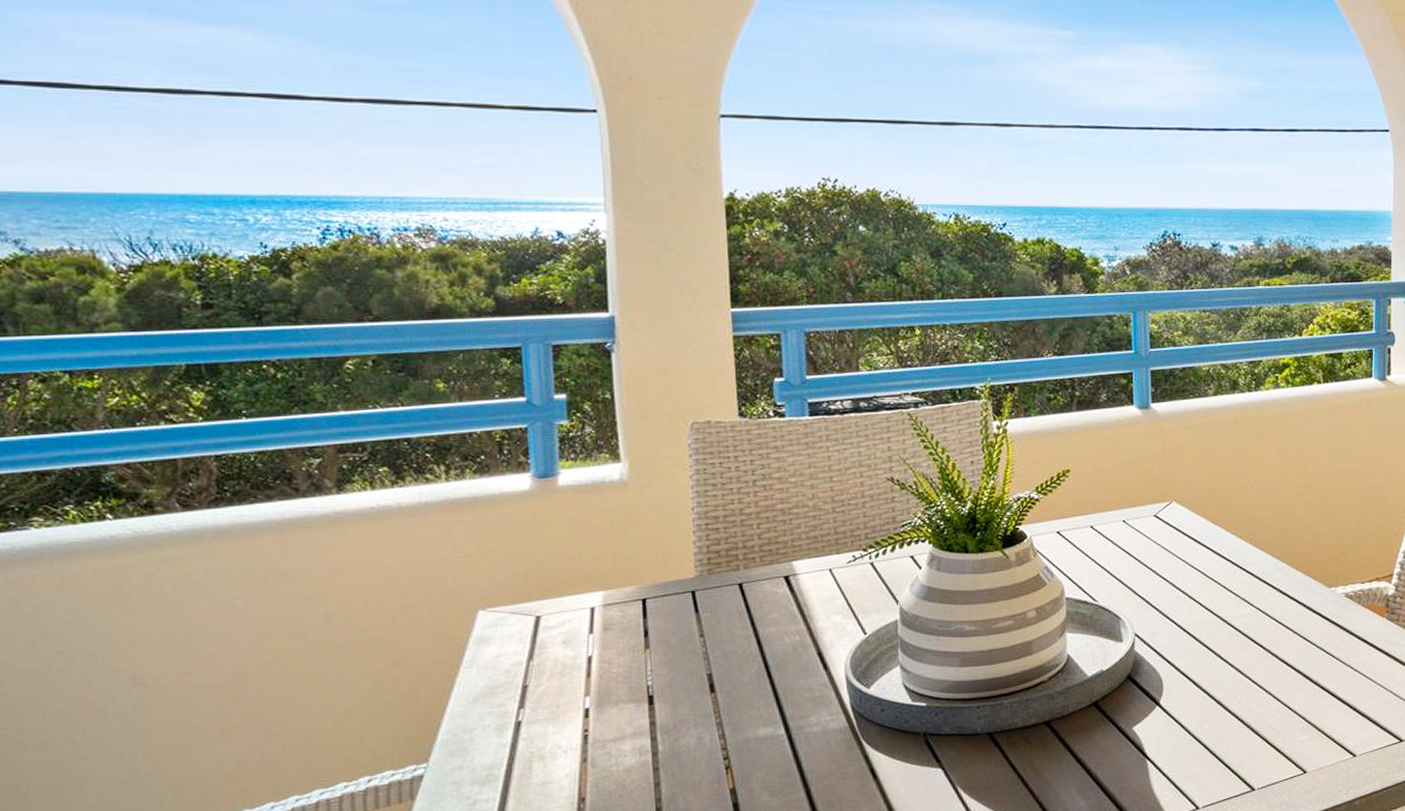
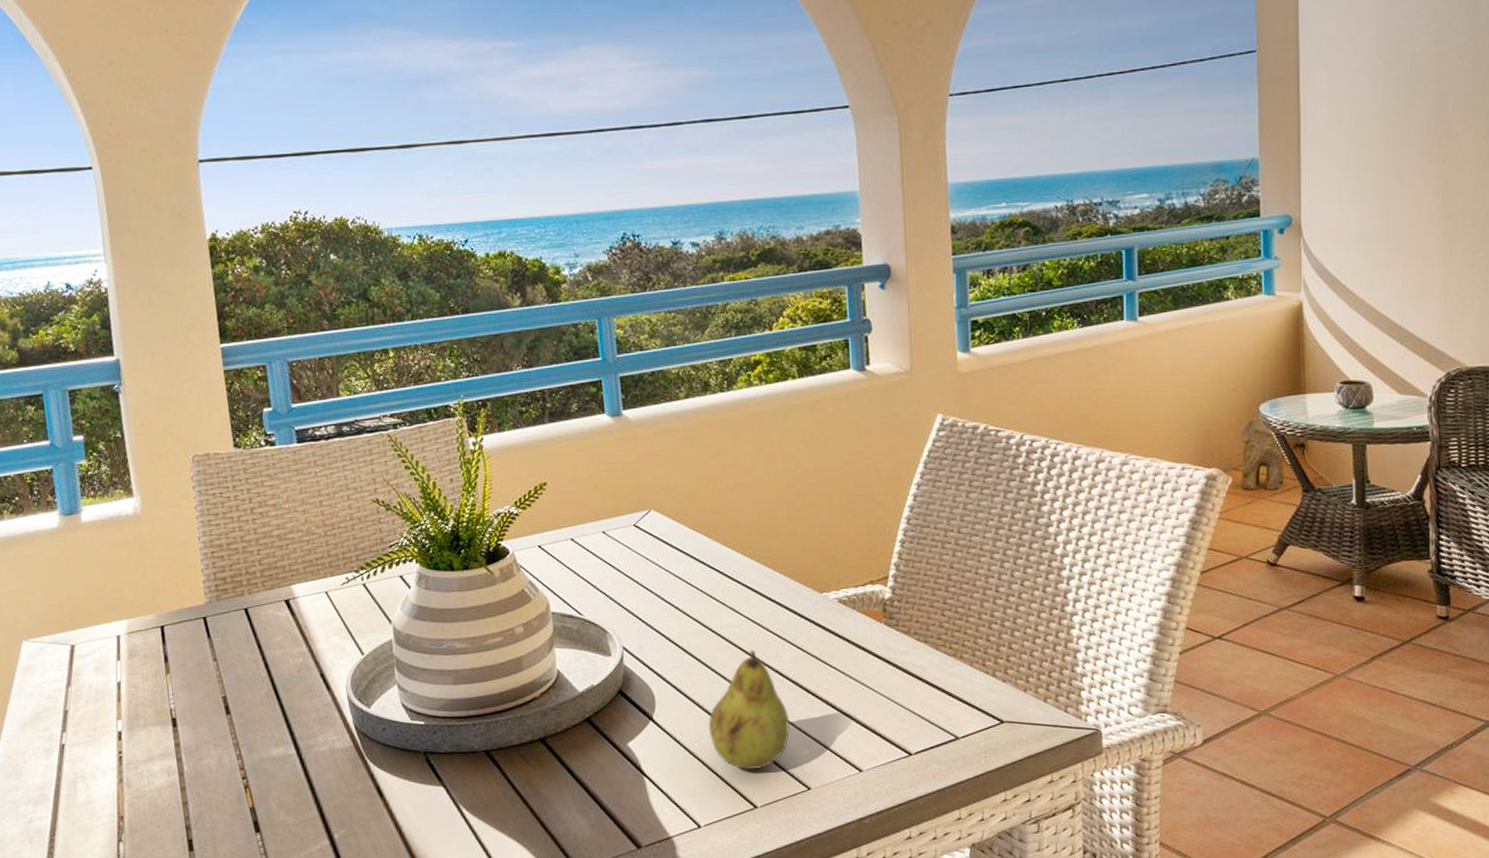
fruit: none [1213,640,1292,754] -> present [708,650,790,770]

